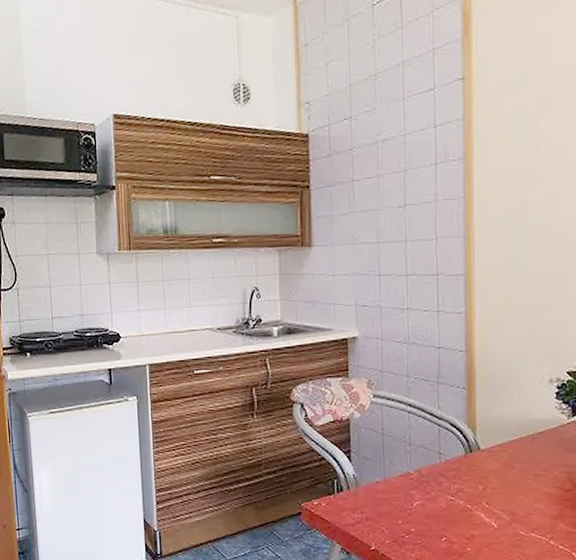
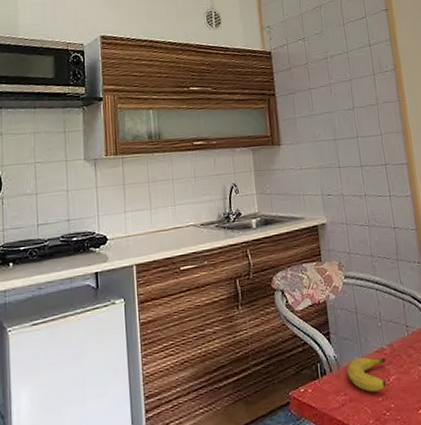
fruit: none [366,479,412,514] -> present [347,356,386,393]

